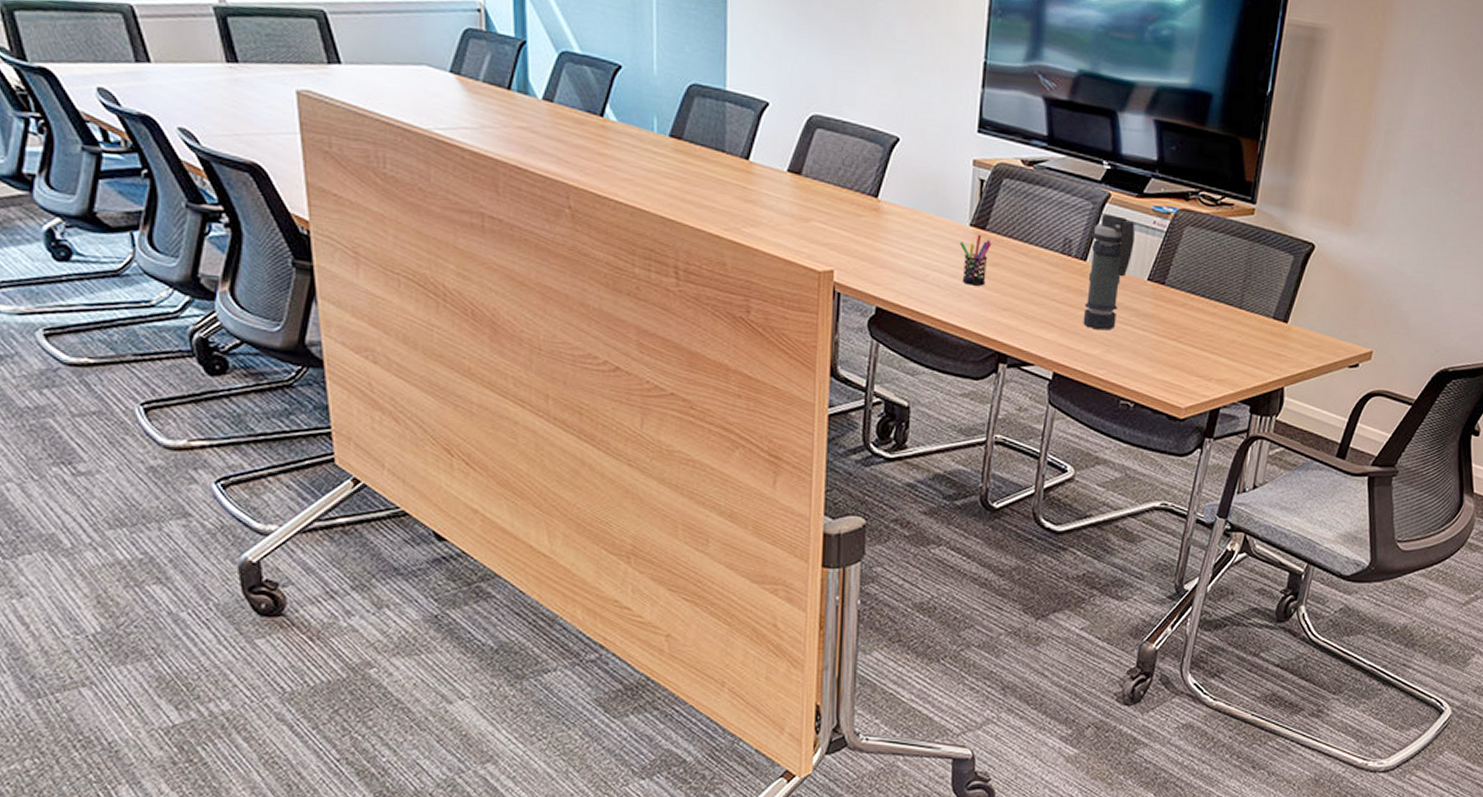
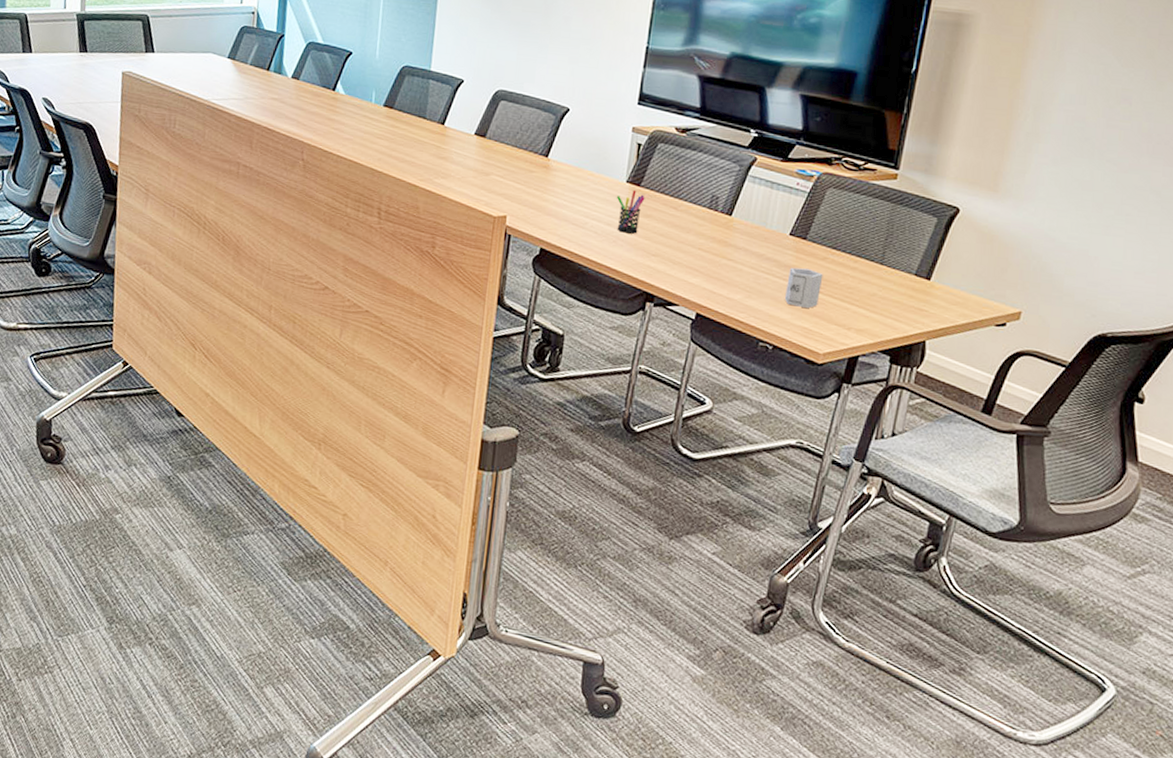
smoke grenade: present [1083,214,1135,331] -> none [726,176,779,278]
cup: none [1144,316,1183,361] -> present [784,267,823,309]

